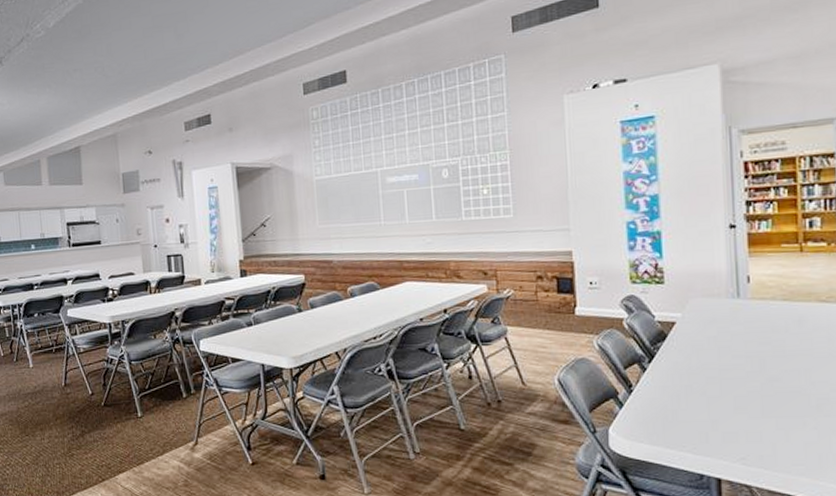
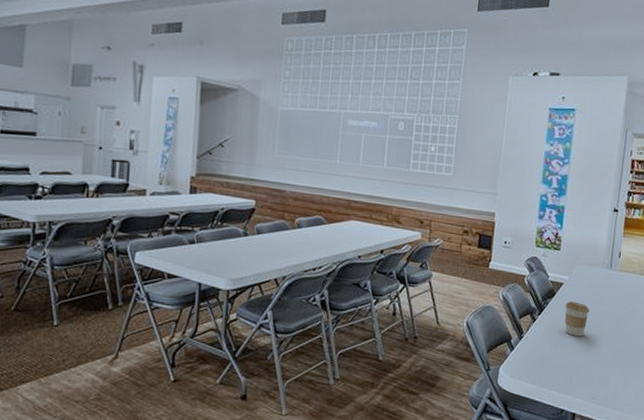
coffee cup: none [683,342,718,384] -> present [564,301,590,337]

